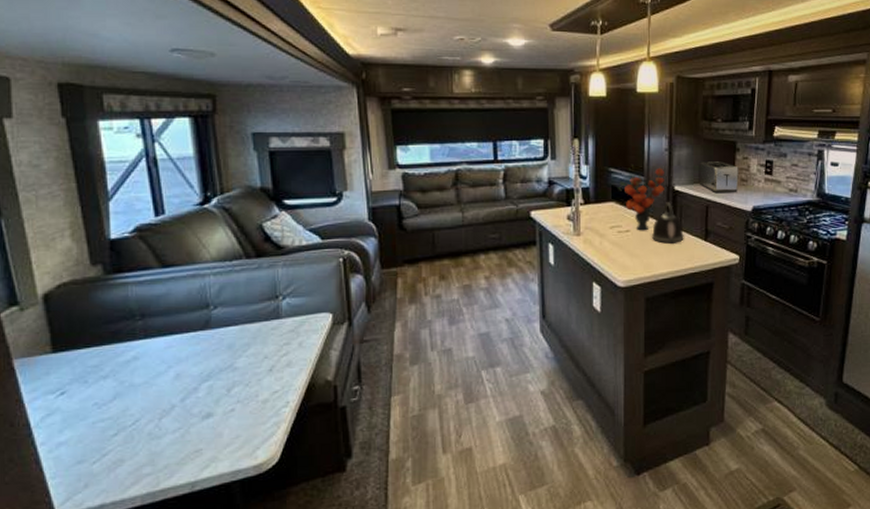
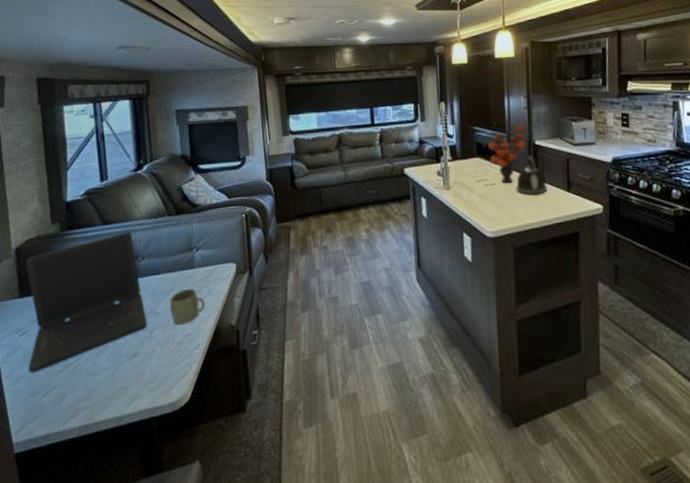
laptop: none [59,276,223,438] -> present [26,232,147,373]
mug: none [251,341,295,381] -> present [170,289,205,325]

